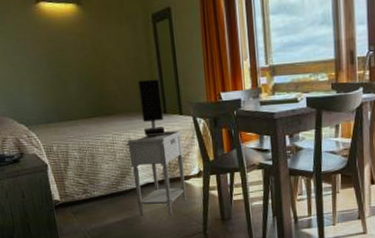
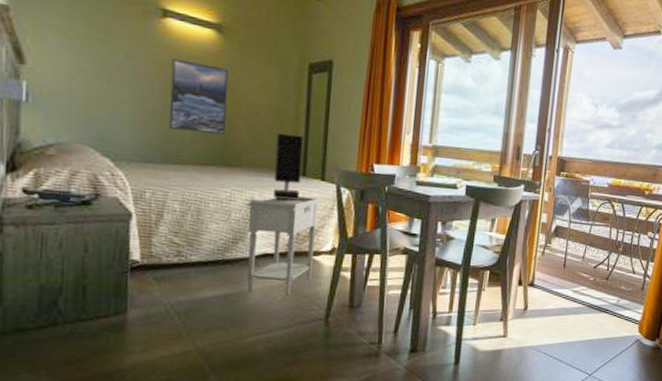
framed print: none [50,34,100,93] -> present [169,58,229,134]

